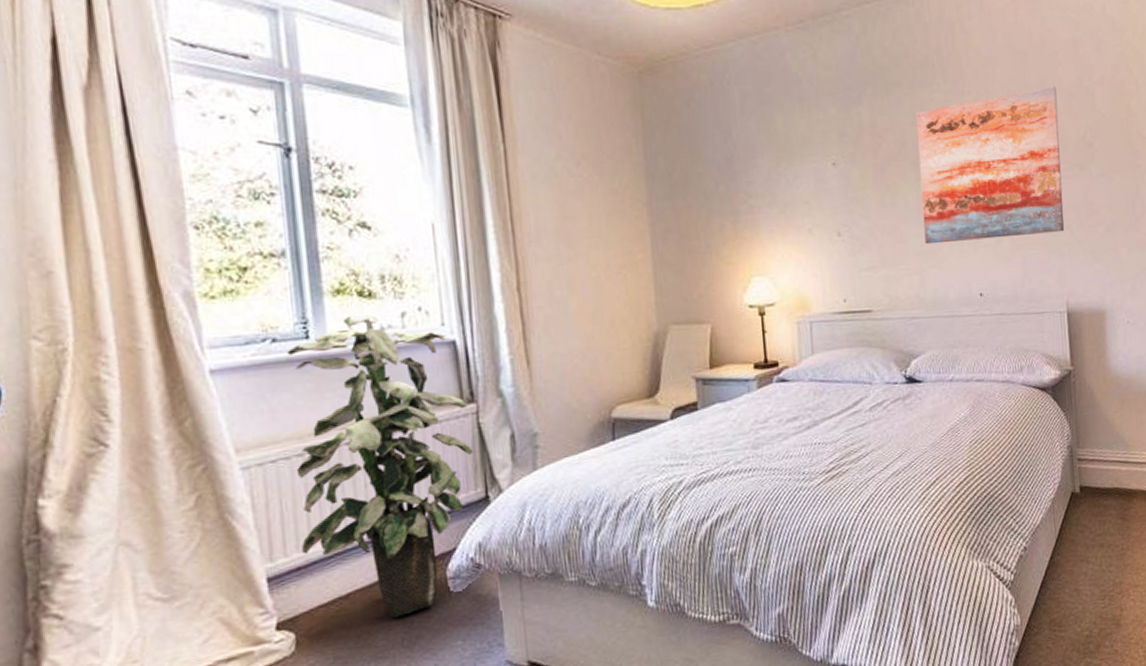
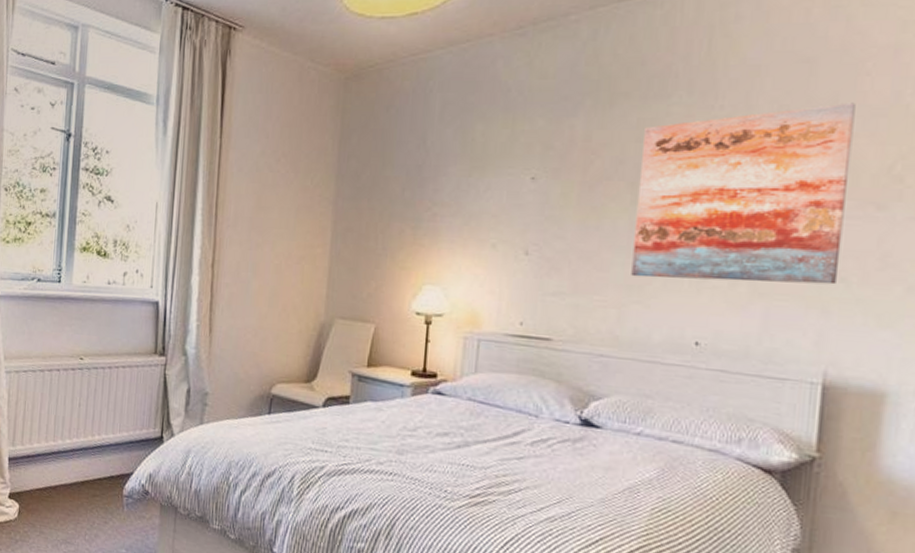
indoor plant: present [286,314,474,619] -> none [32,269,159,516]

